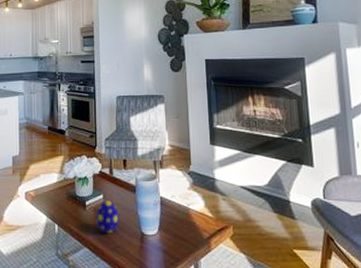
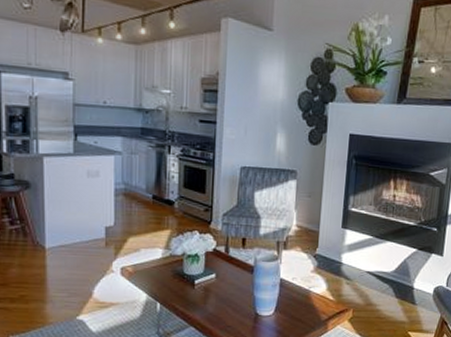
decorative egg: present [96,200,119,234] -> none [205,280,232,314]

